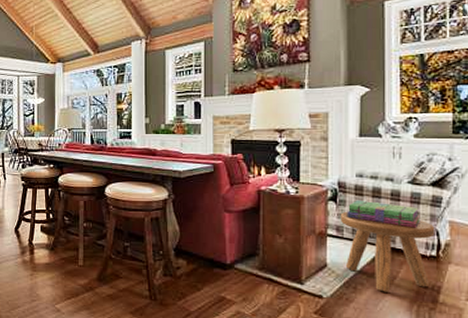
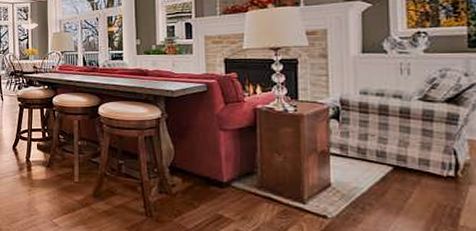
stool: present [340,211,435,292] -> none [343,129,452,214]
stack of books: present [347,200,420,228] -> none [351,117,435,147]

